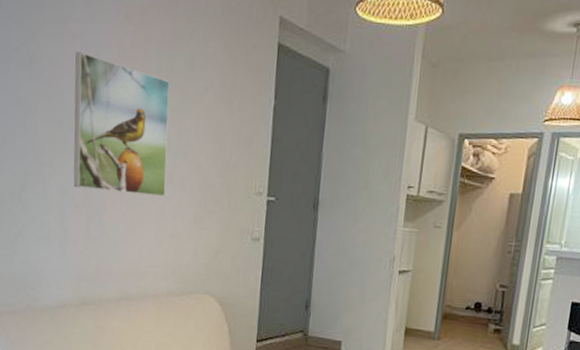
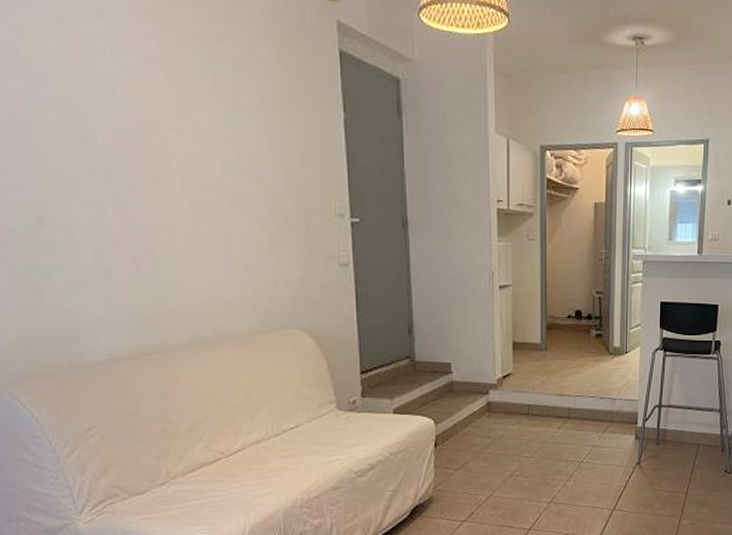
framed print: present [73,52,170,197] -> none [86,55,230,225]

